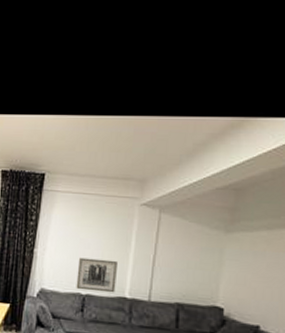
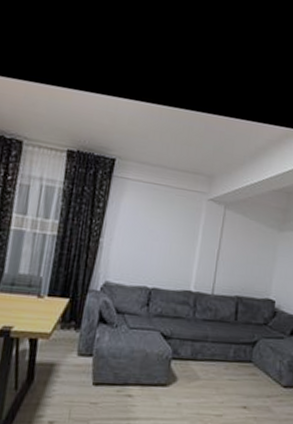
wall art: present [76,257,117,293] -> none [142,249,185,287]

